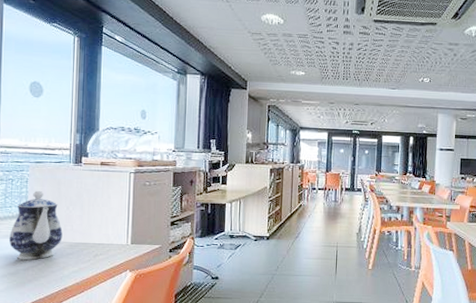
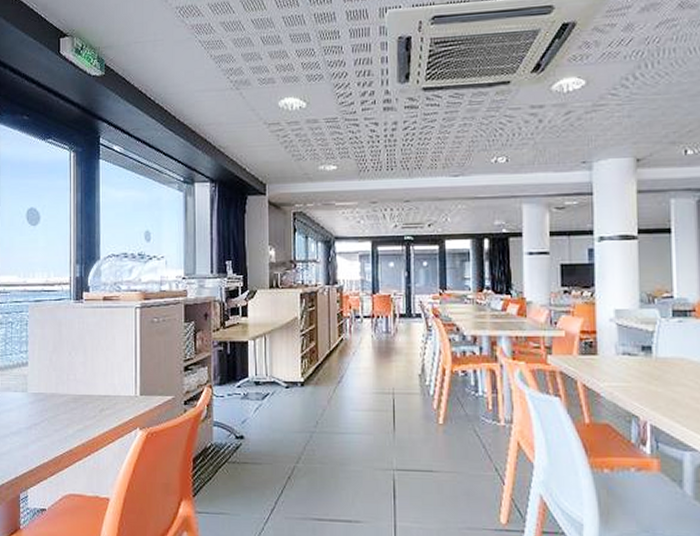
teapot: present [9,190,63,260] -> none [11,333,66,416]

